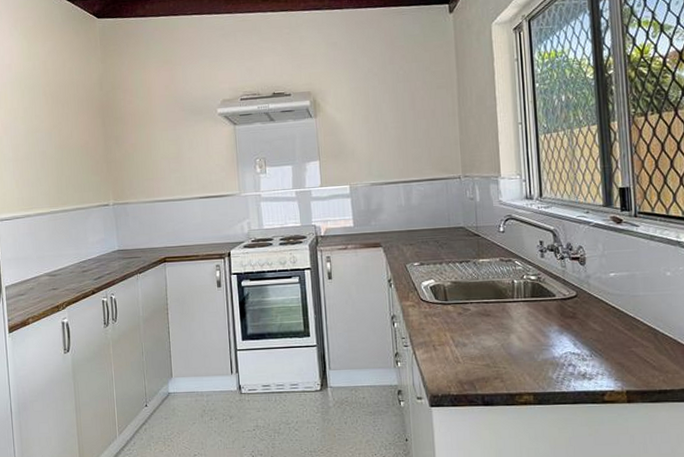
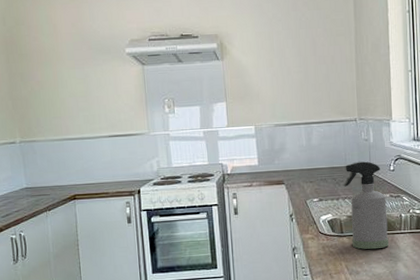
spray bottle: none [447,222,499,320] -> present [343,161,389,250]

